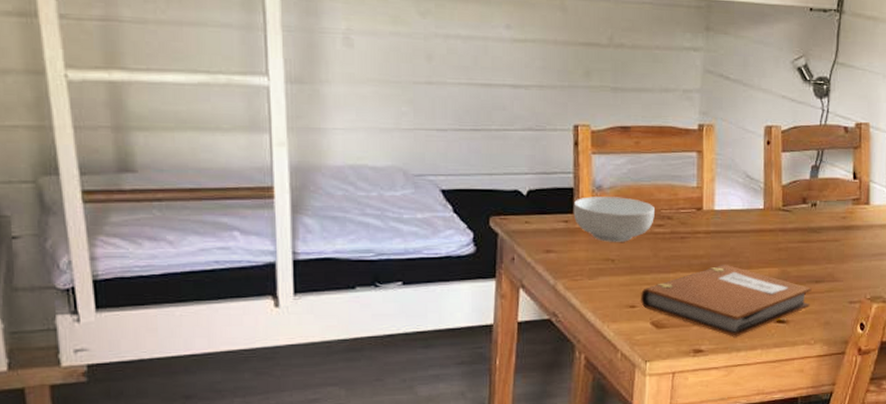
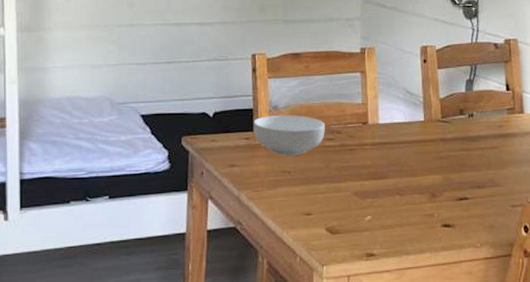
notebook: present [641,265,812,338] -> none [316,173,474,242]

